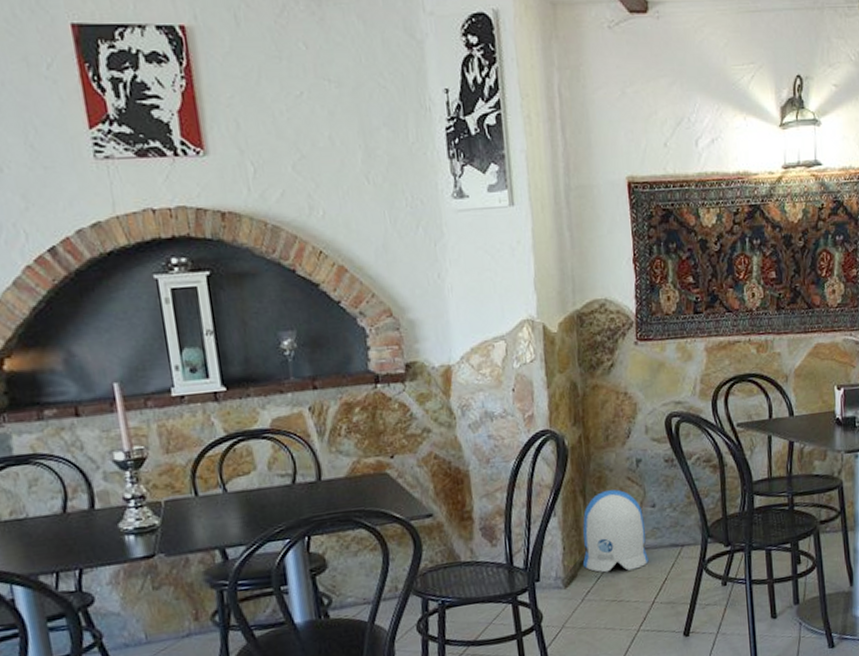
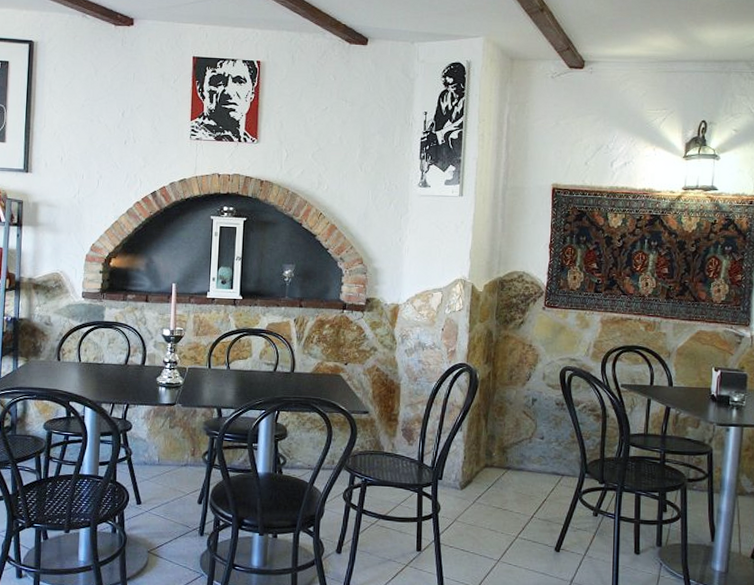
sun visor: present [582,489,649,573] -> none [478,419,533,487]

